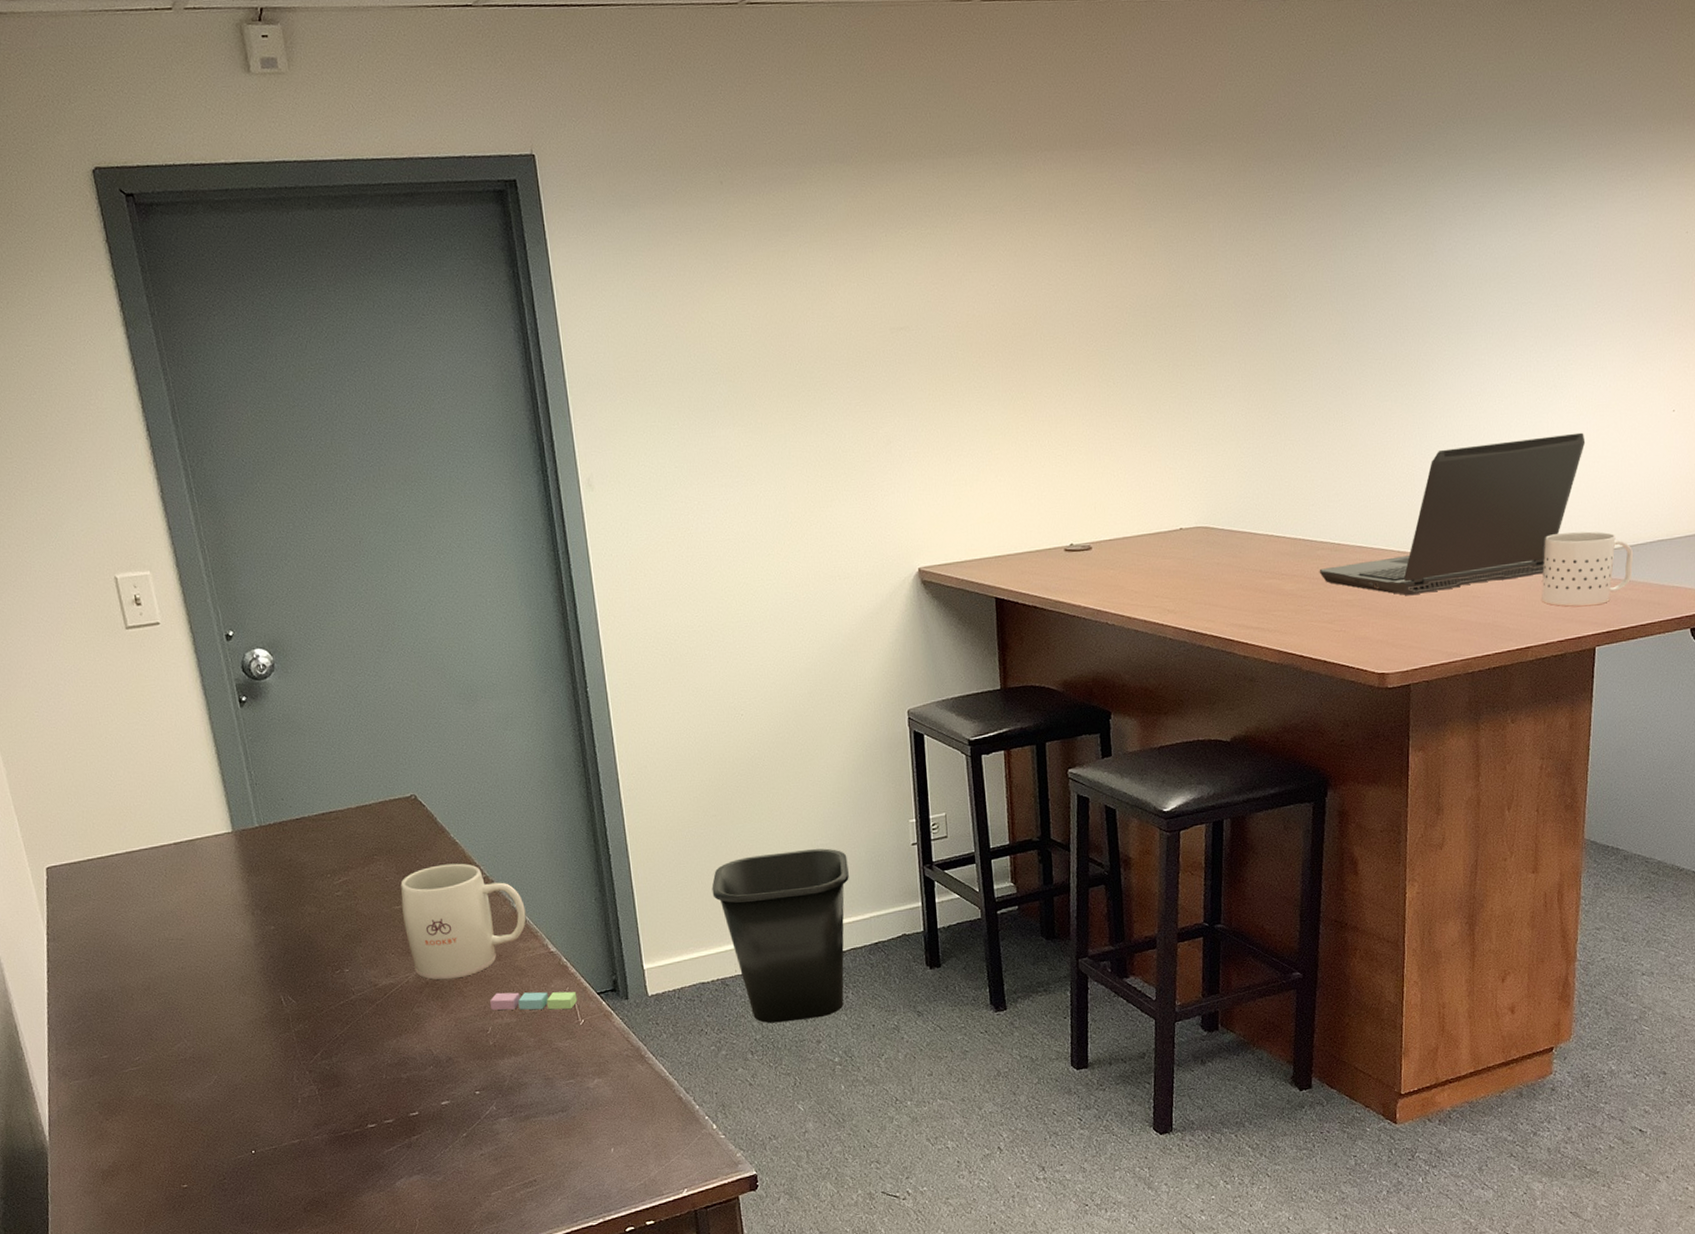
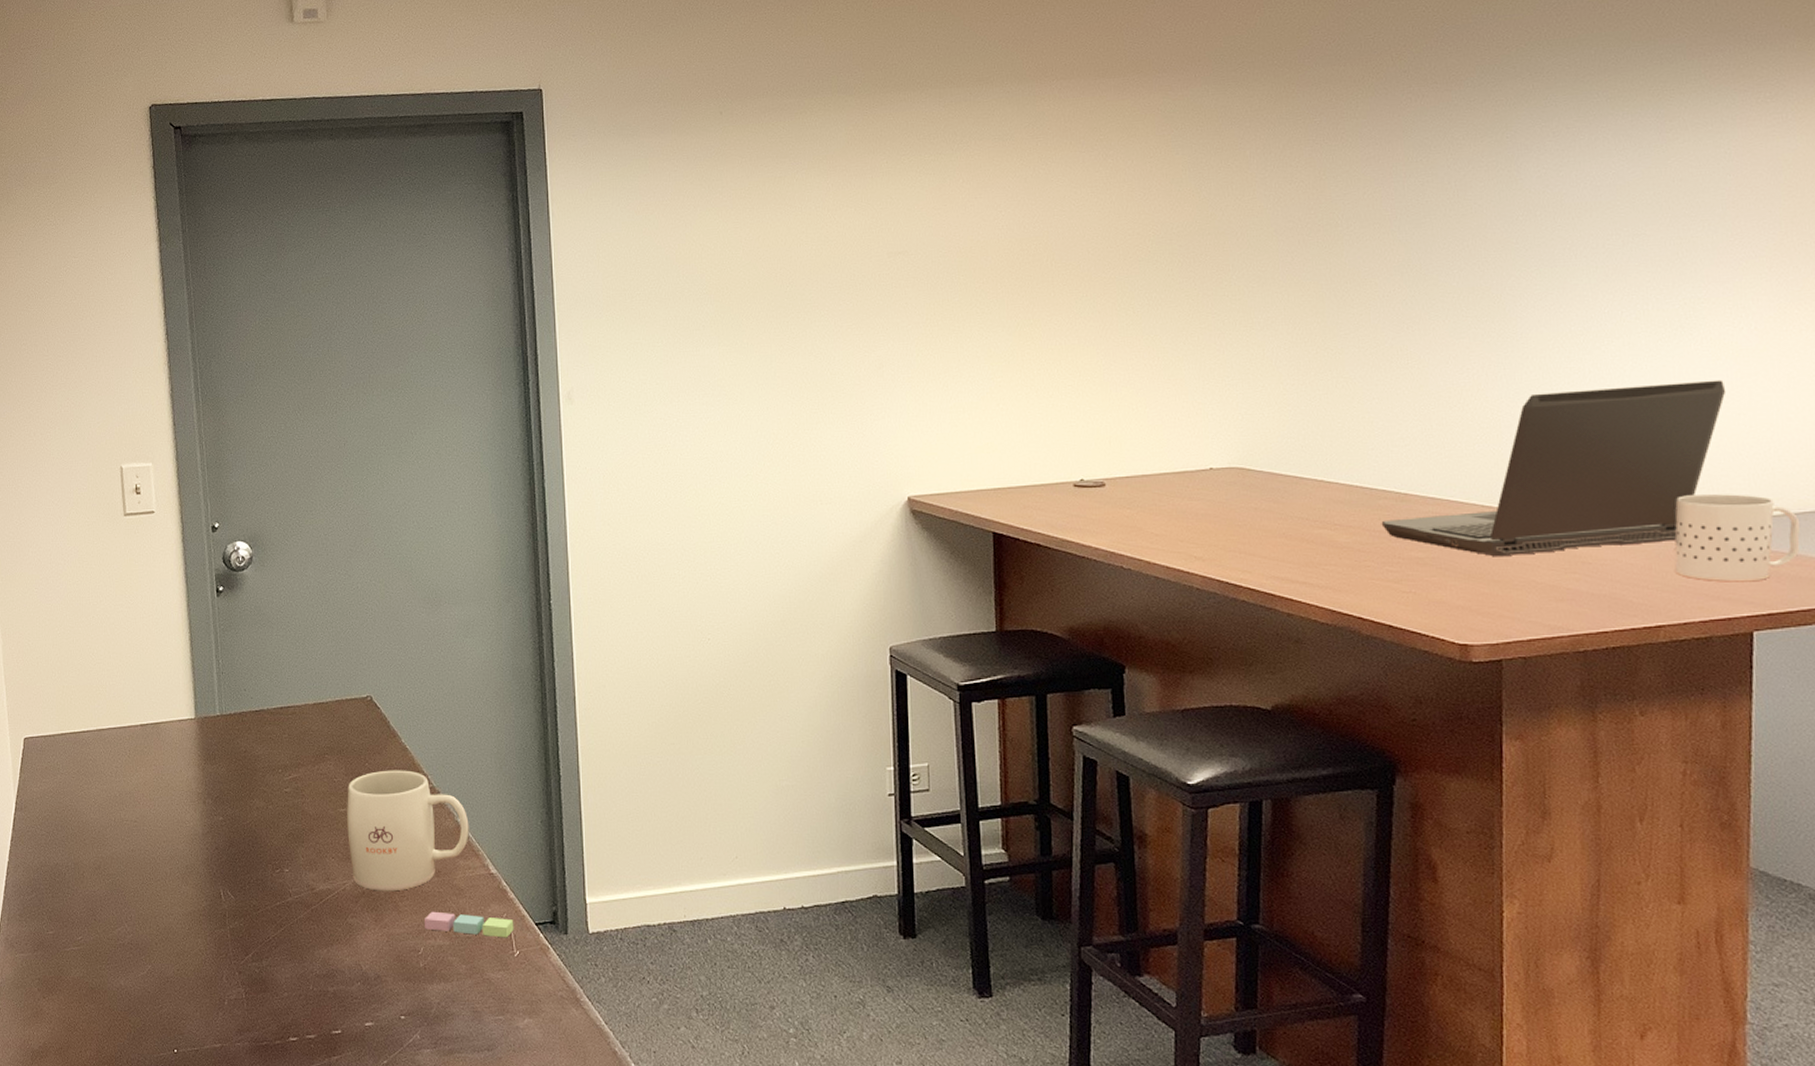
waste bin: present [712,848,849,1023] -> none [665,790,816,981]

